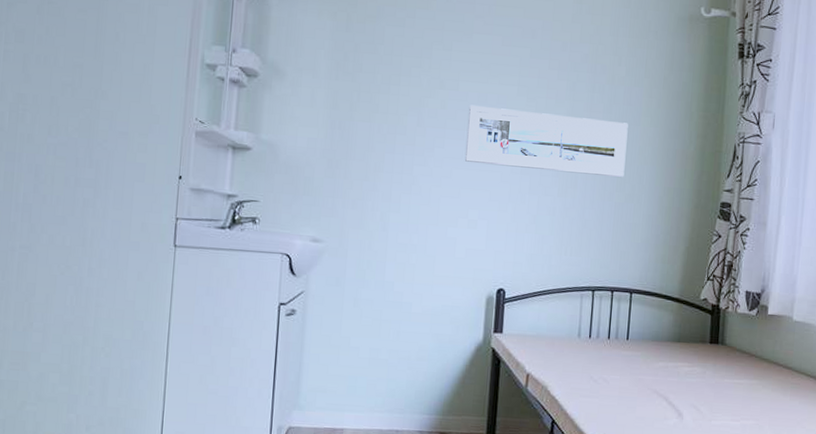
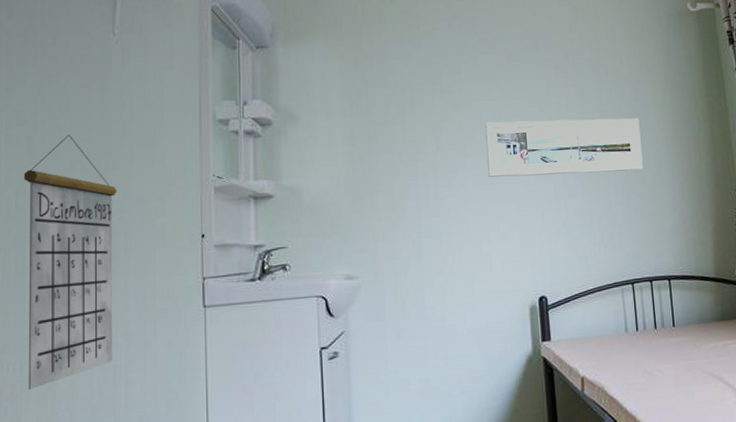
calendar: none [8,58,104,297] -> present [23,134,118,389]

